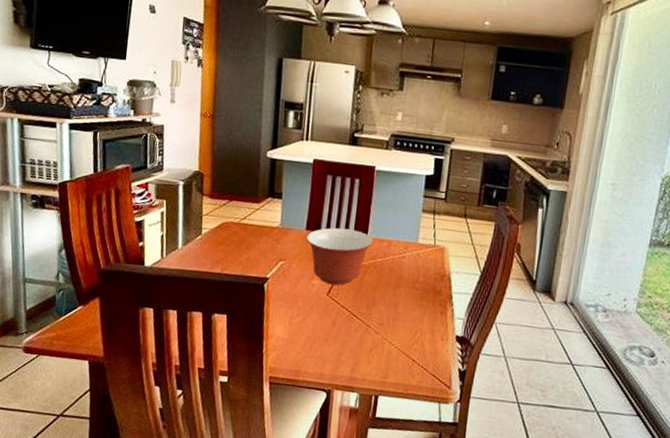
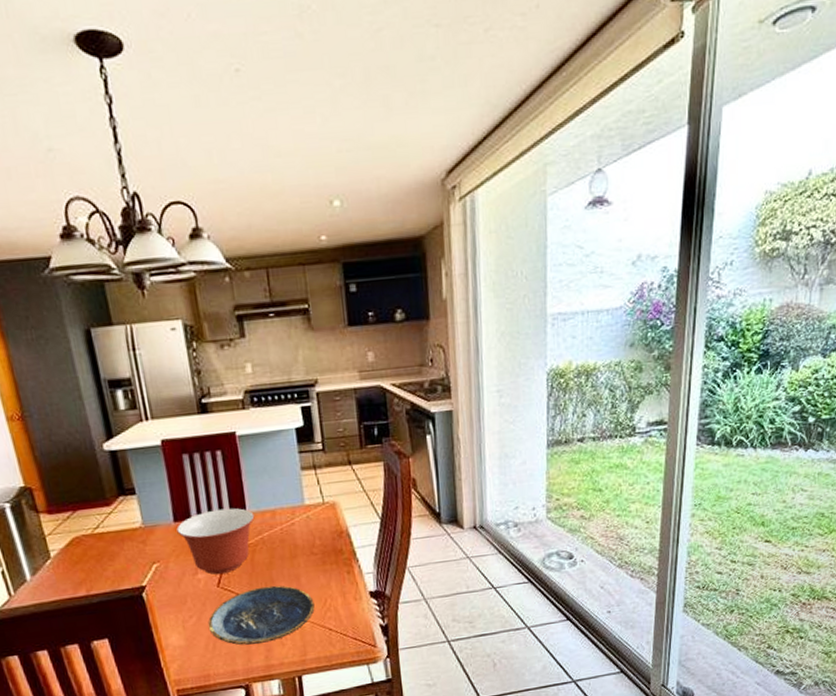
plate: none [310,305,405,357] -> present [208,585,315,645]

